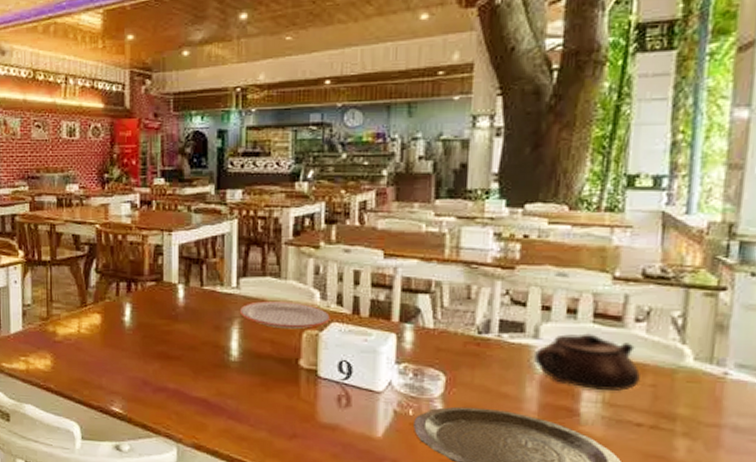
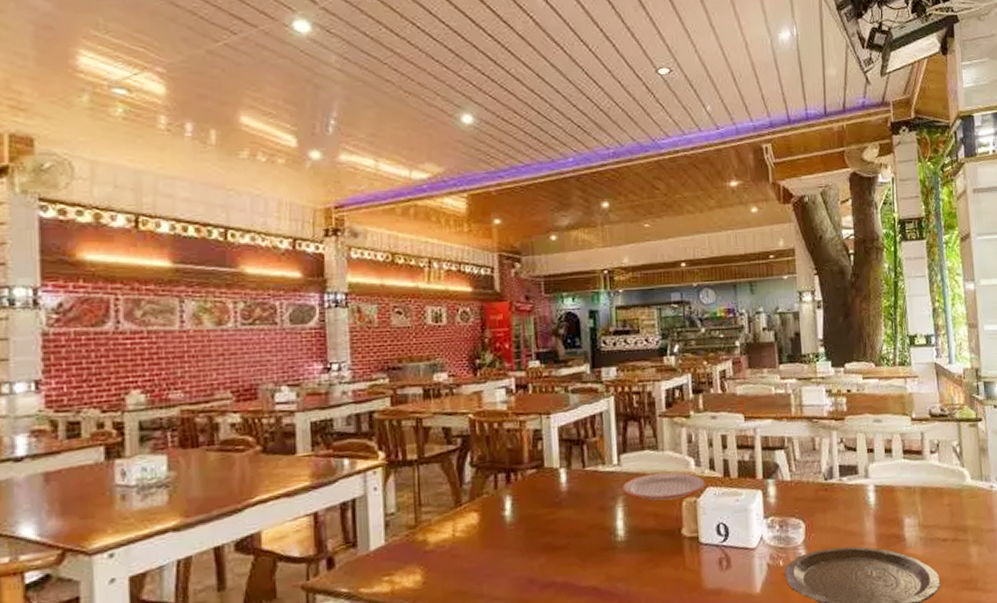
teapot: present [534,333,641,392] -> none [867,468,941,516]

